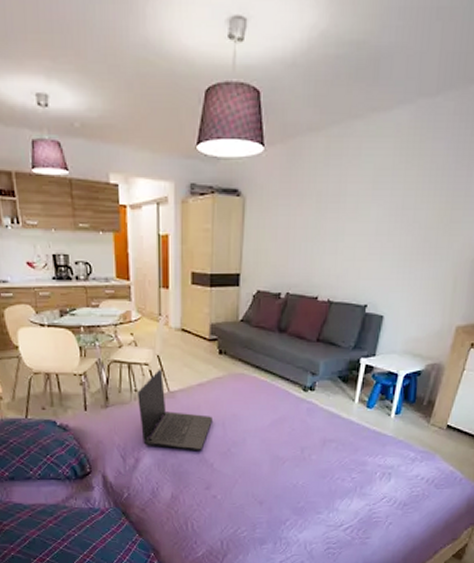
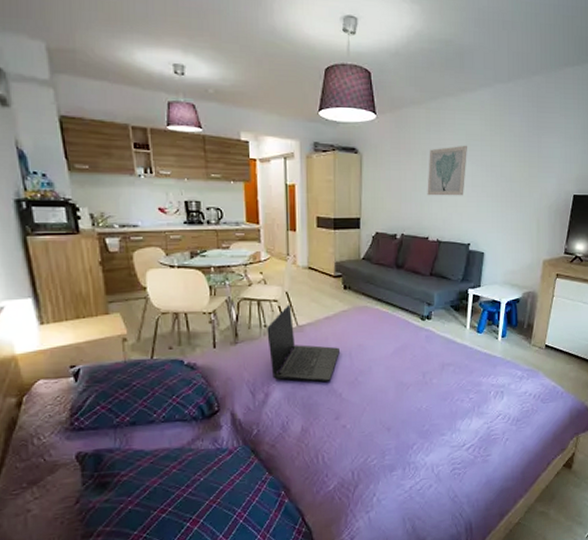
wall art: none [320,182,374,247] -> present [427,145,467,196]

